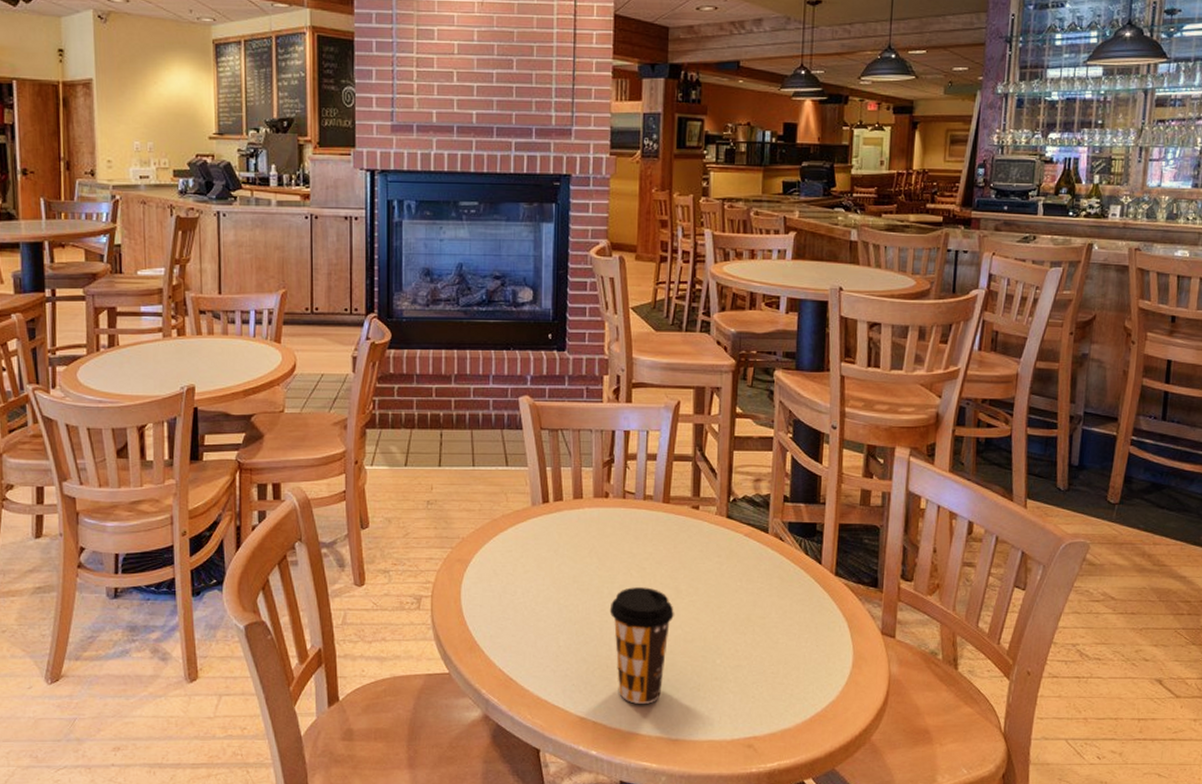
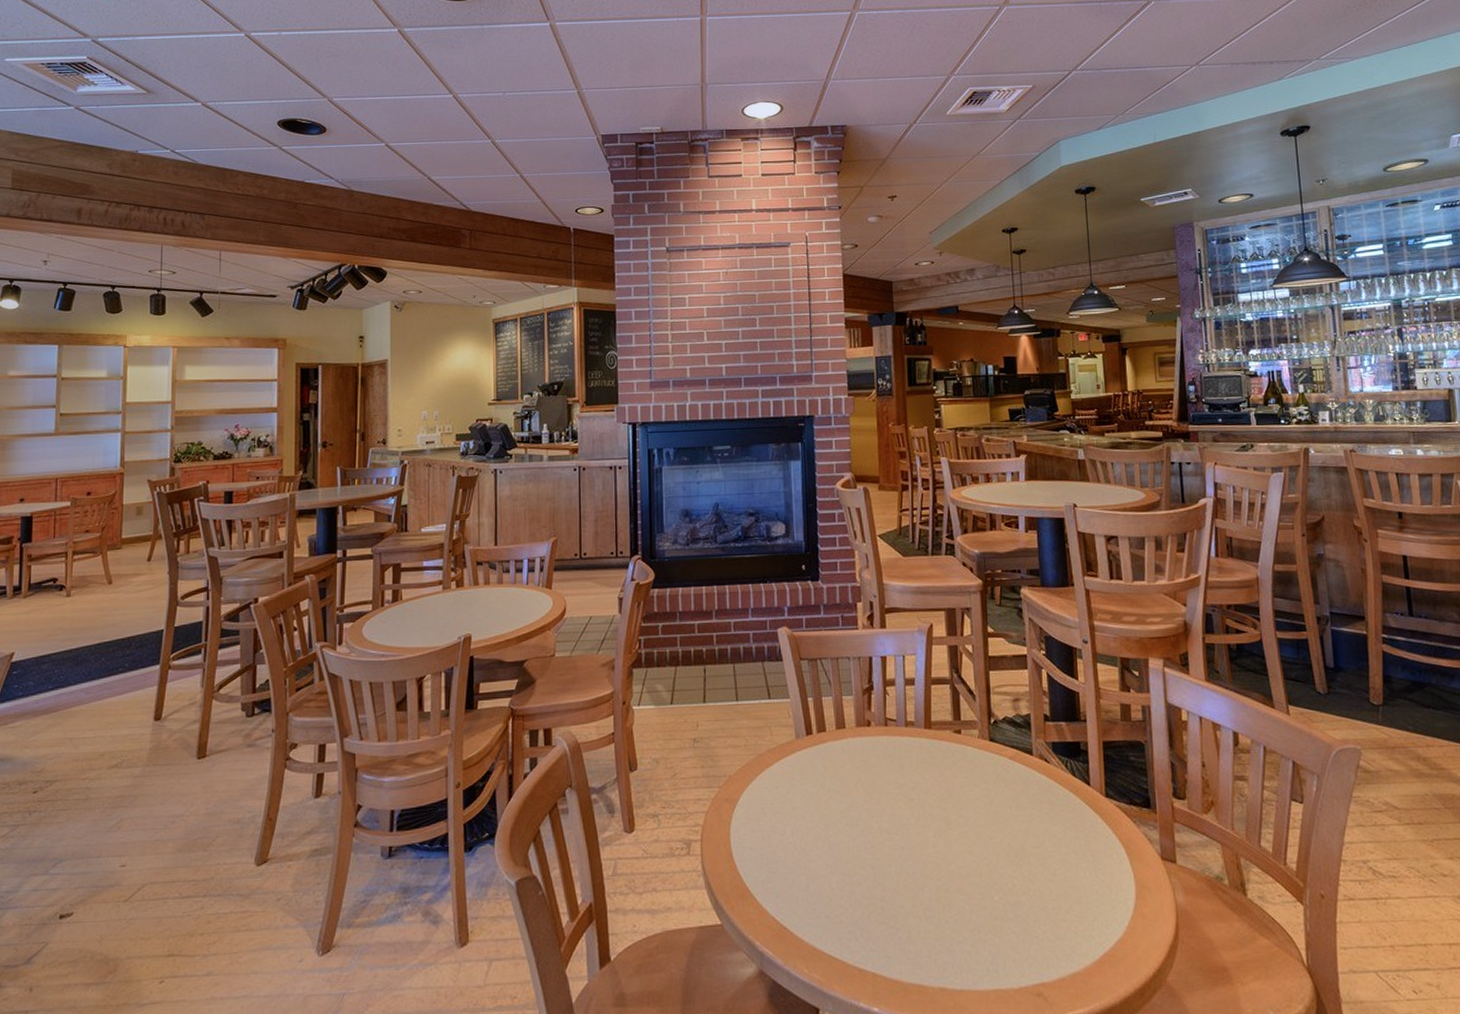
coffee cup: present [609,587,674,704] -> none [880,819,946,951]

